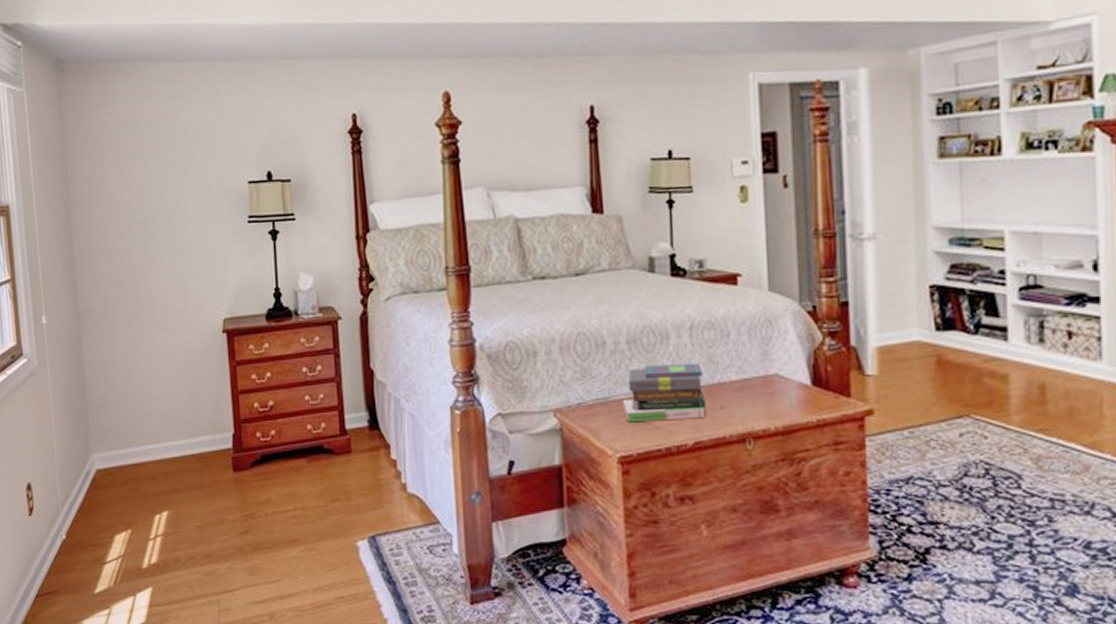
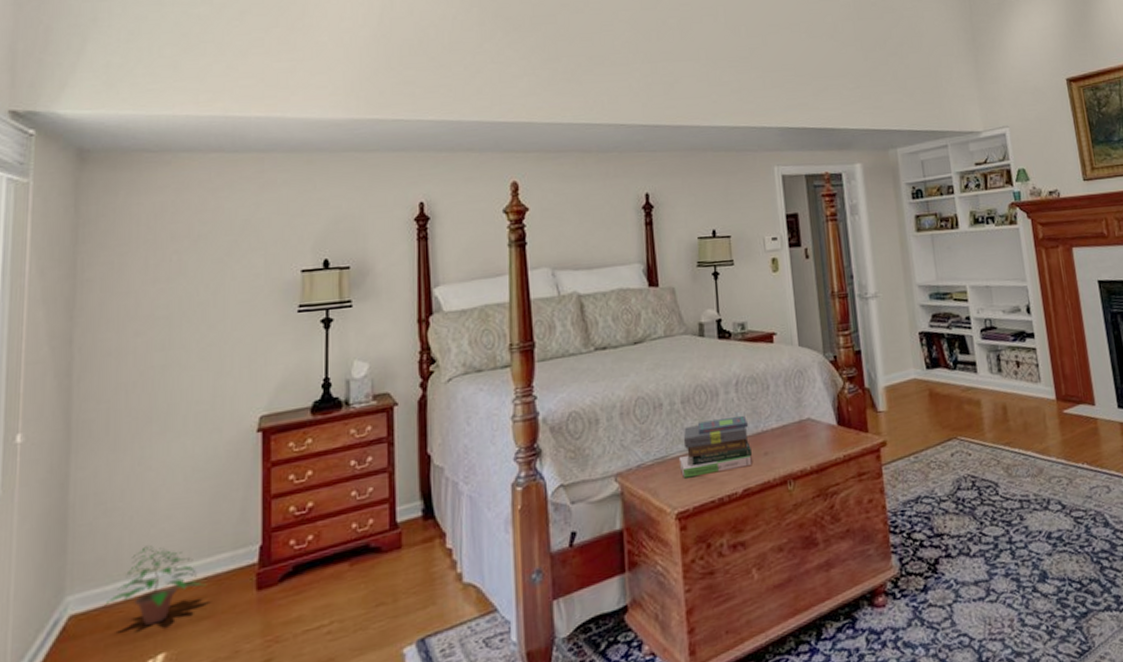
potted plant: none [120,421,193,488] -> present [105,545,205,626]

